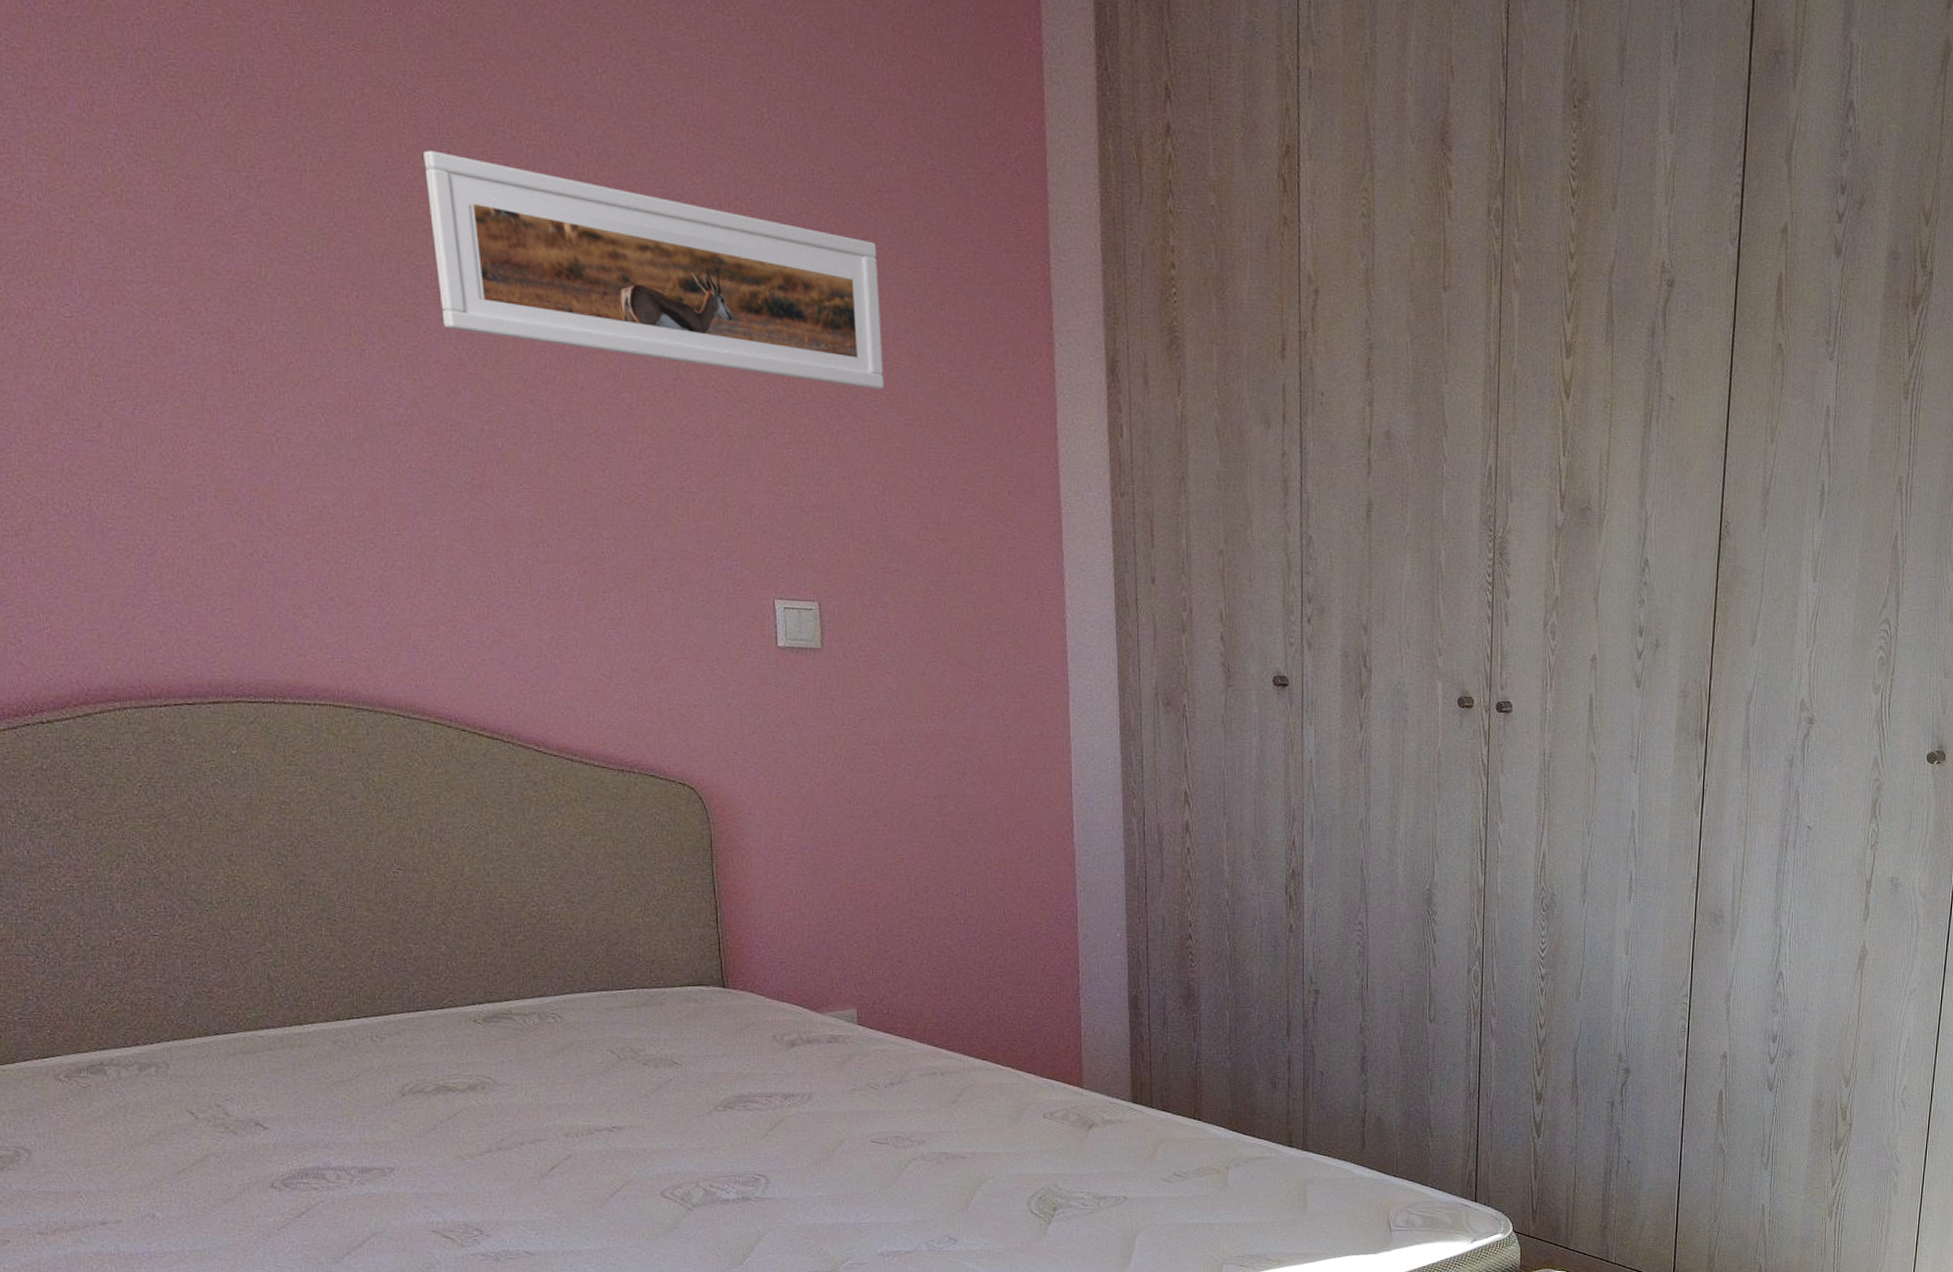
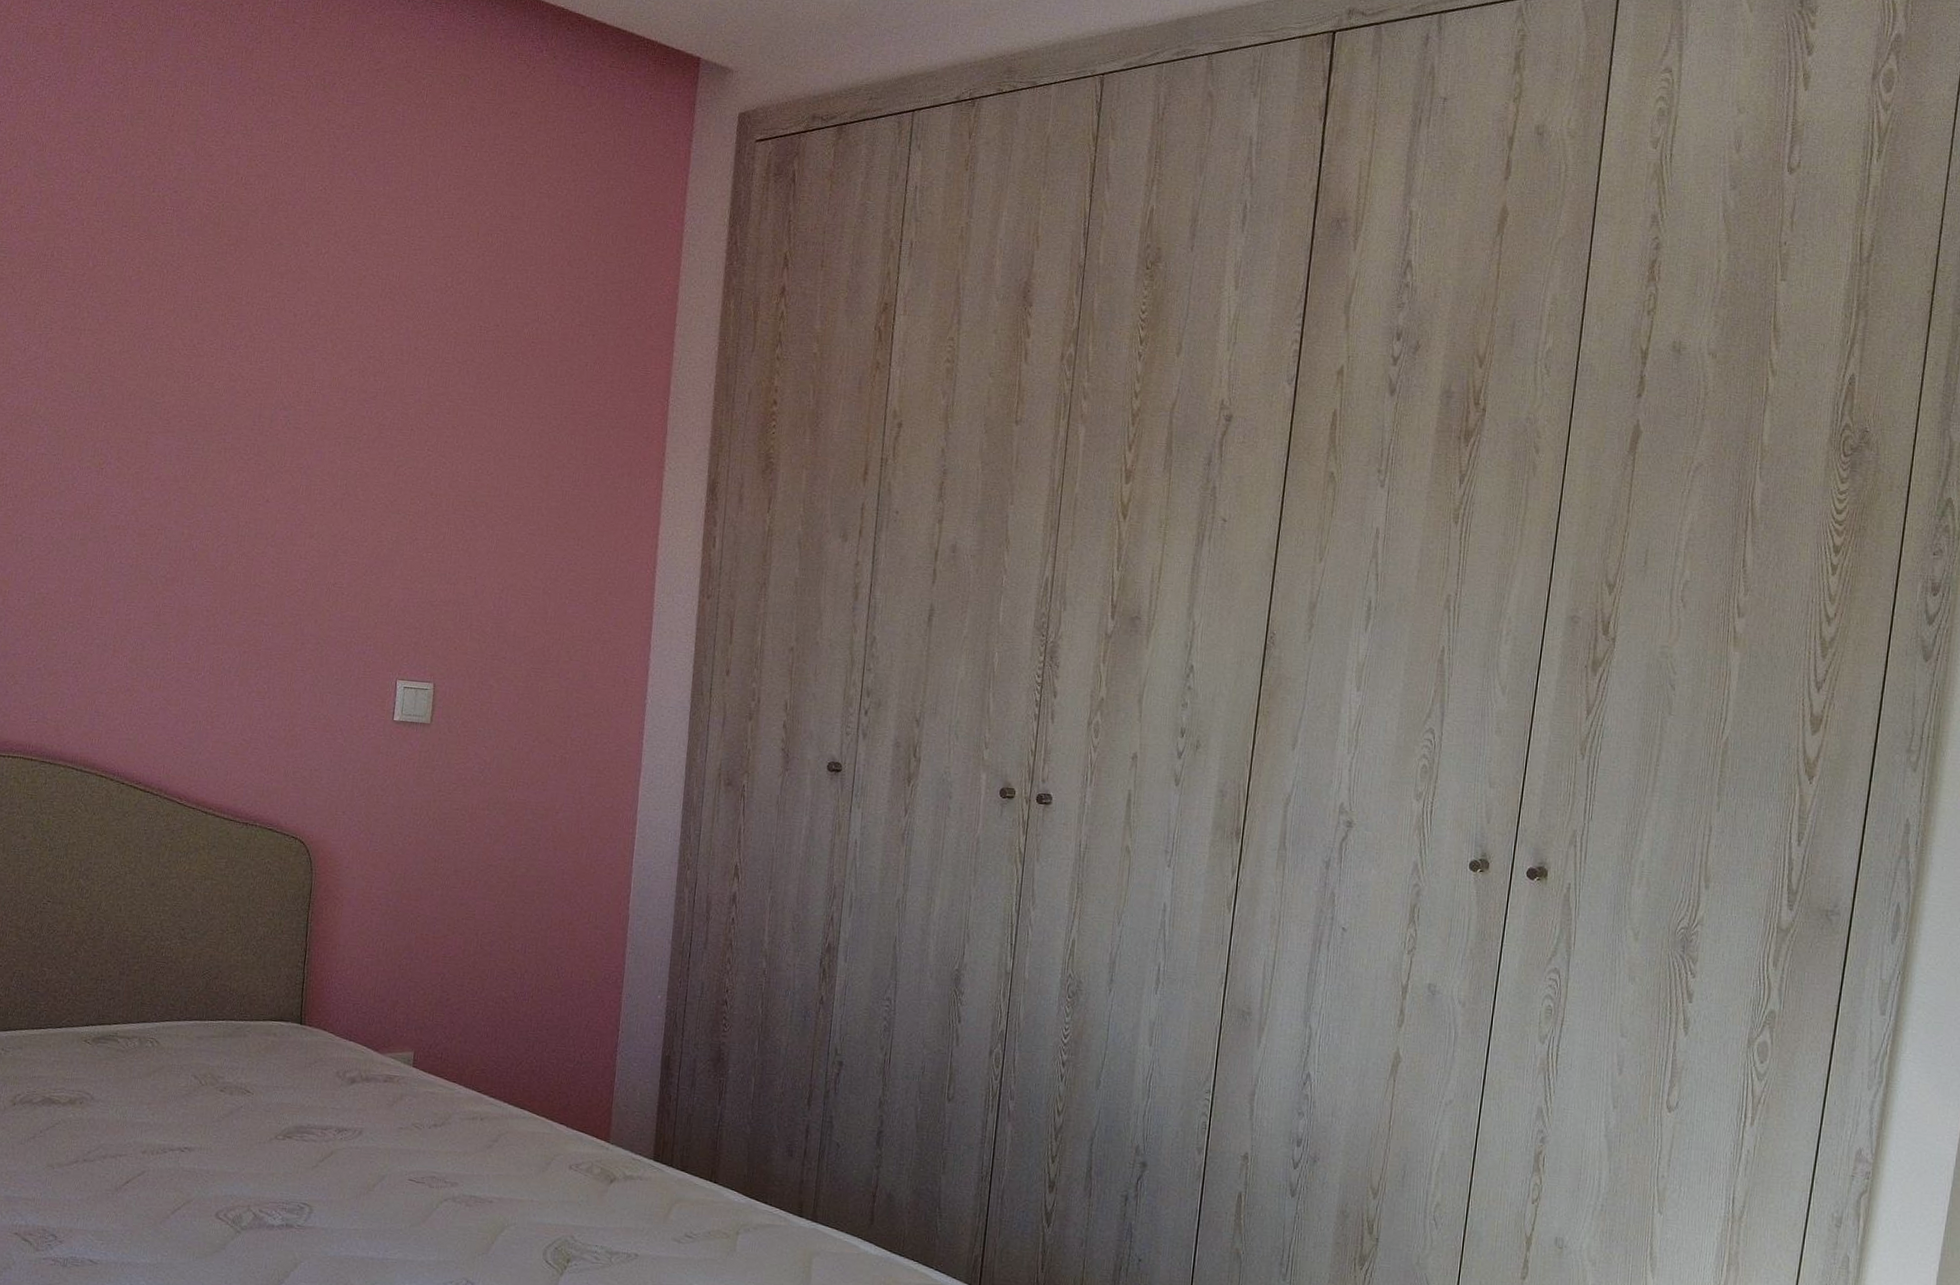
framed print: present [423,150,885,390] -> none [167,313,525,505]

